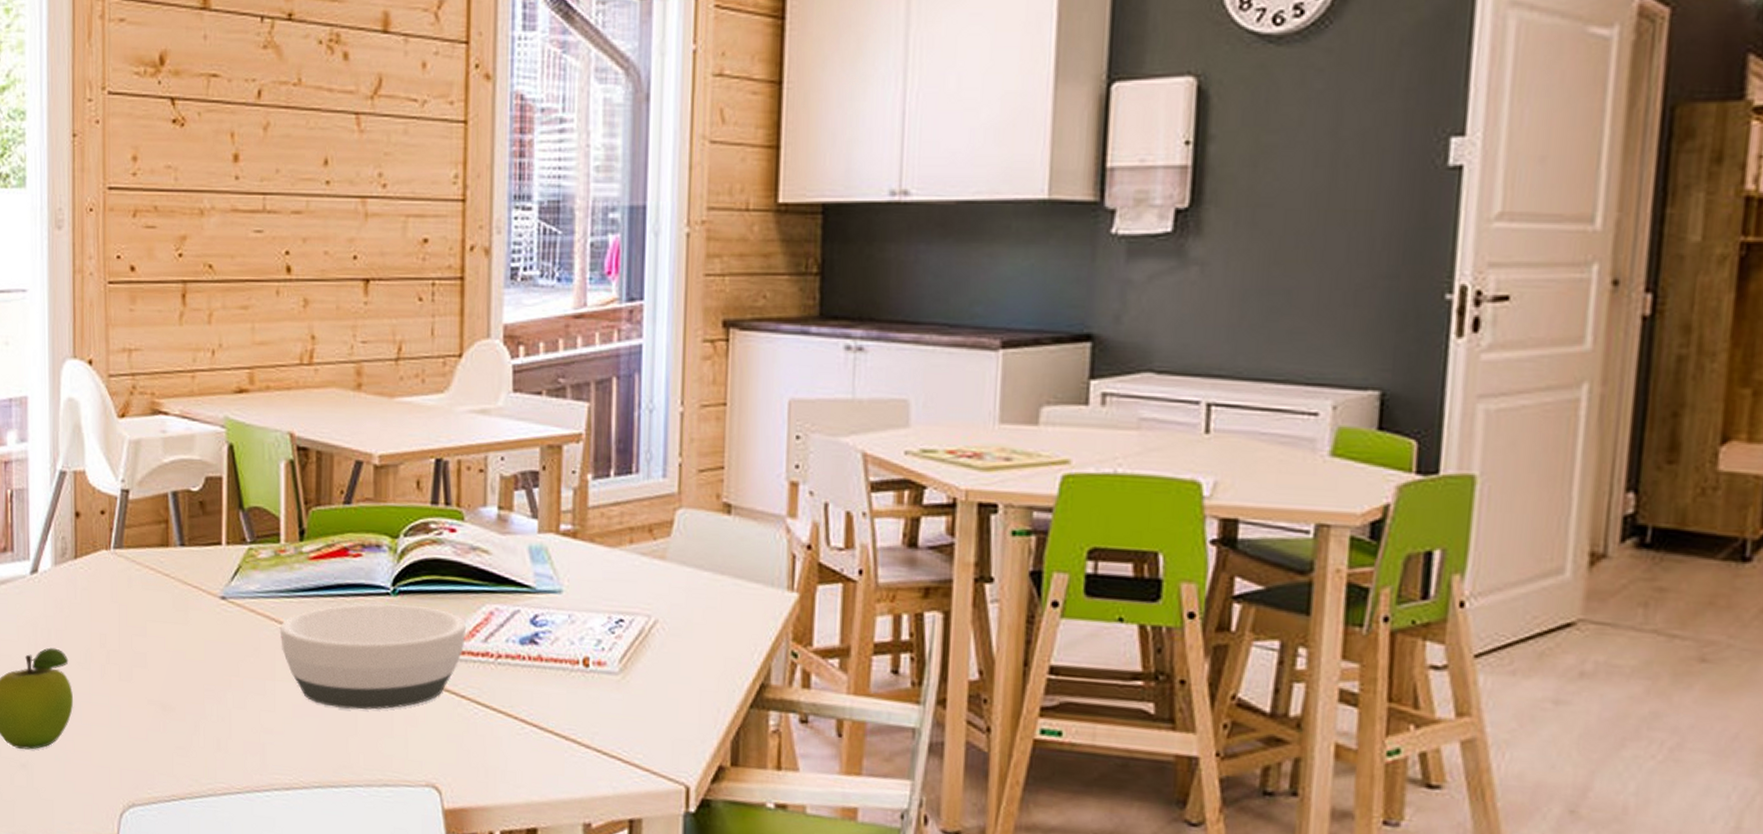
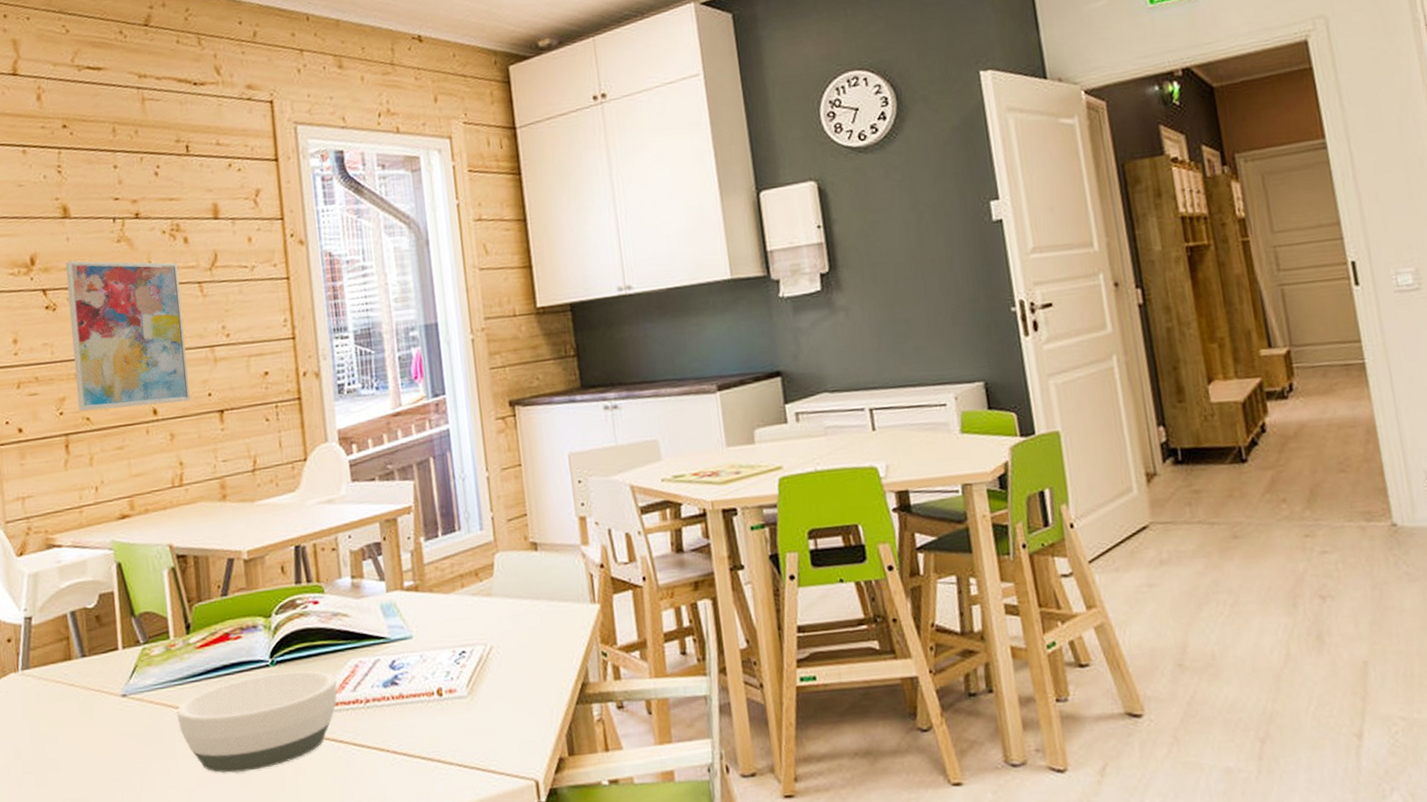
wall art: none [200,65,333,262] -> present [65,261,191,411]

